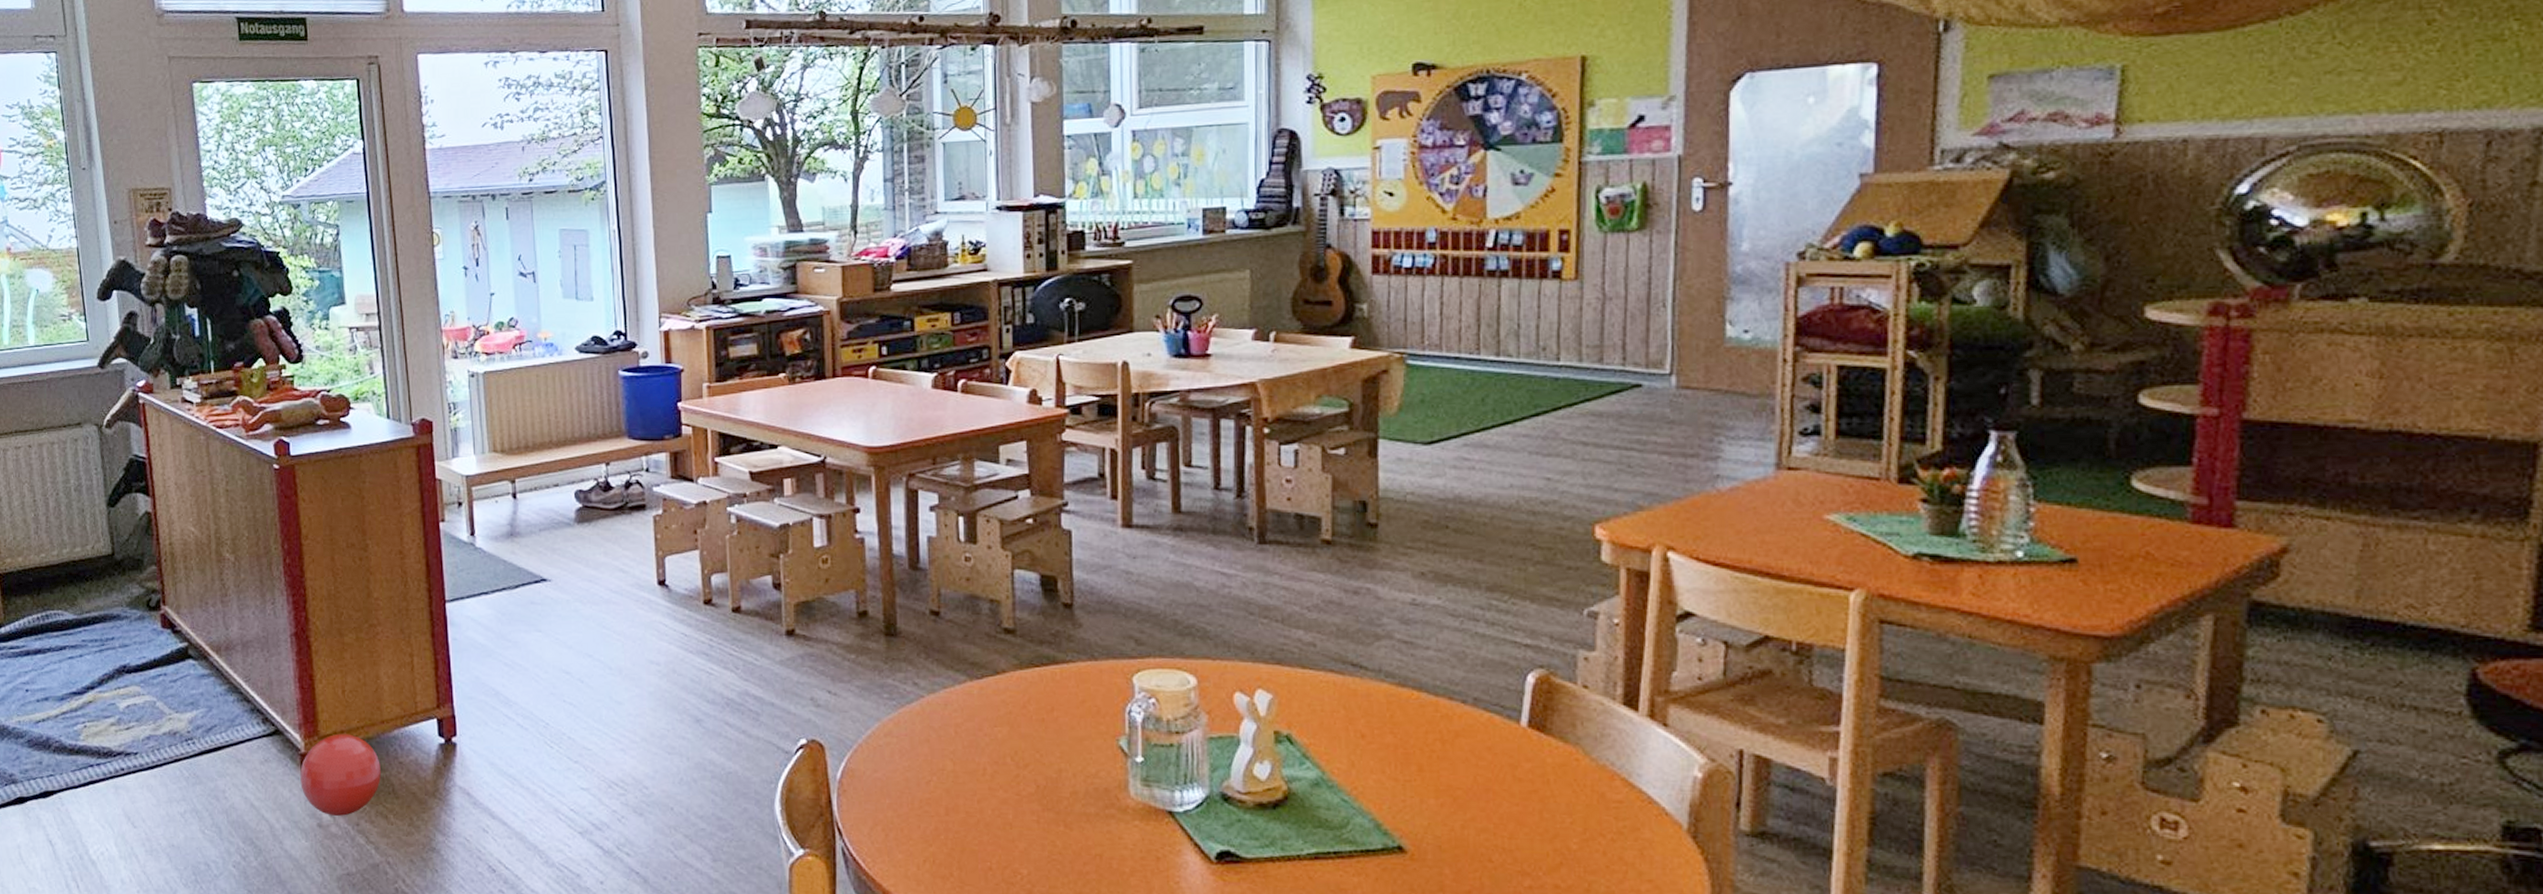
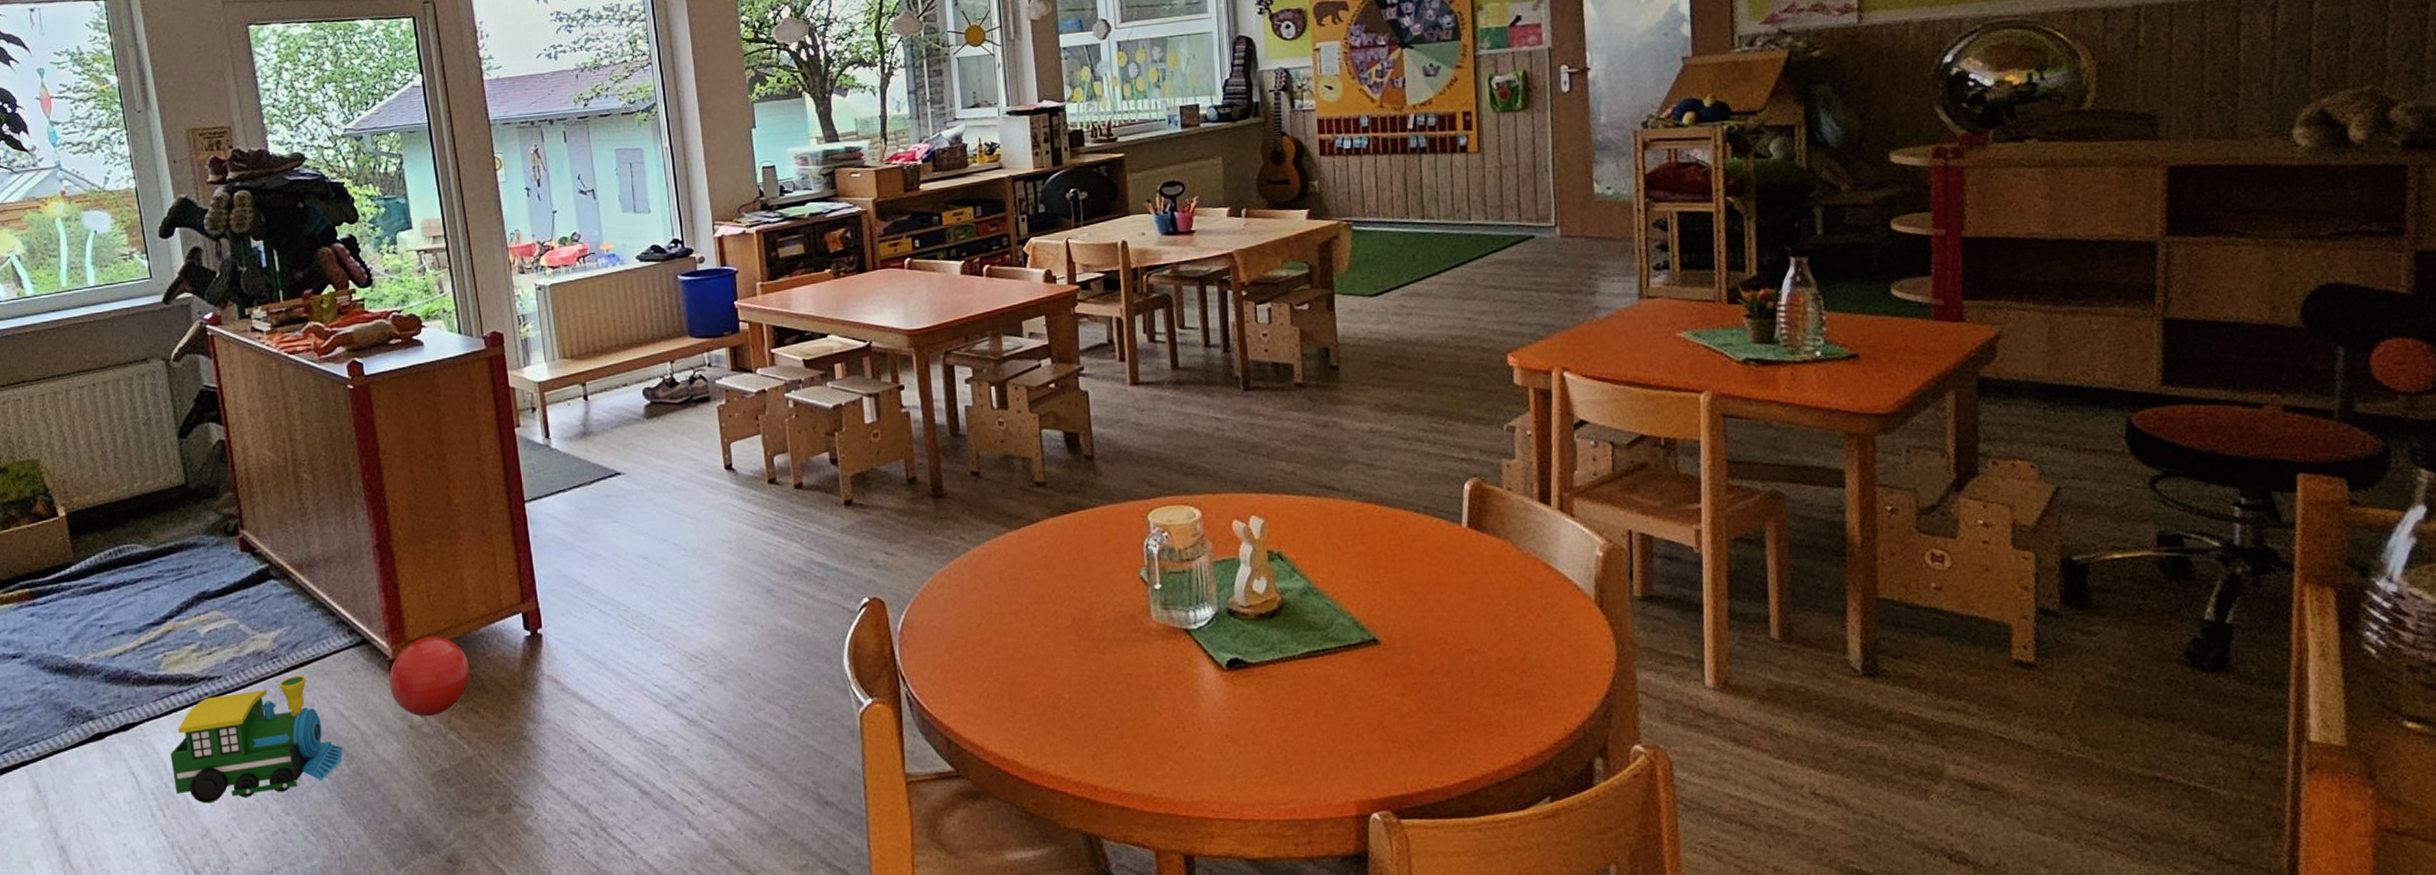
toy train: none [86,760,251,880] -> present [170,675,343,804]

